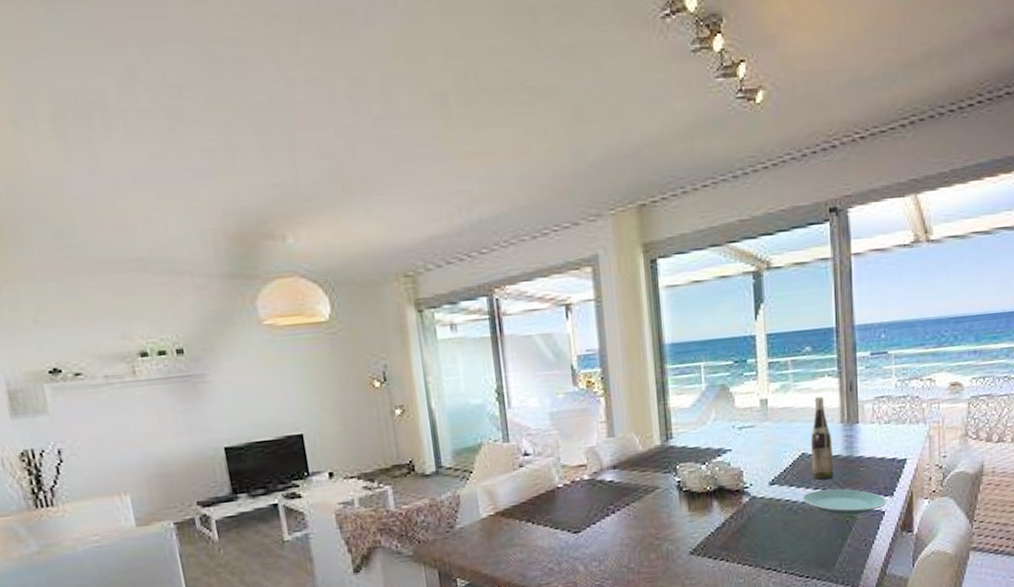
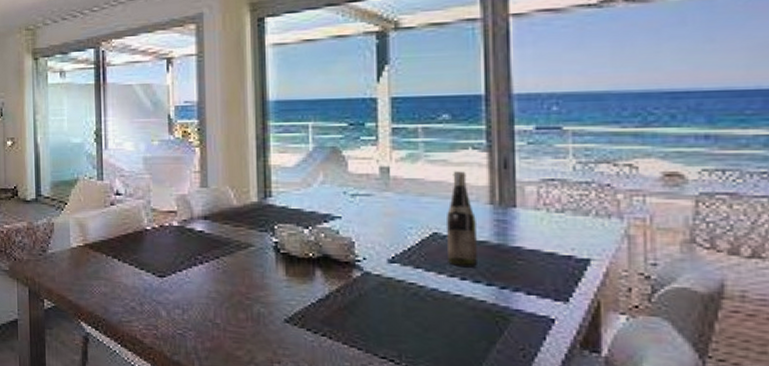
plate: present [802,488,887,515] -> none [432,278,558,317]

